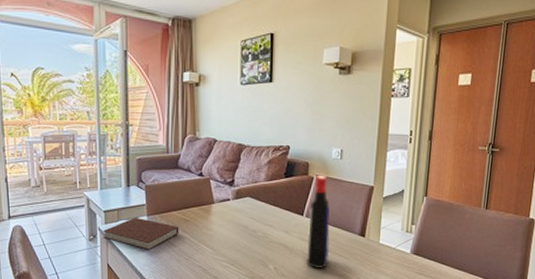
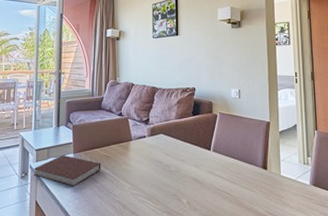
liquor bottle: present [306,174,330,268] -> none [215,112,237,202]

